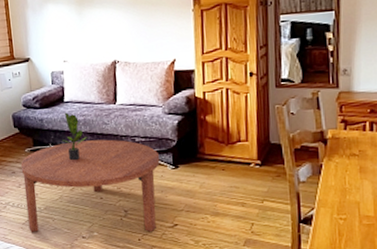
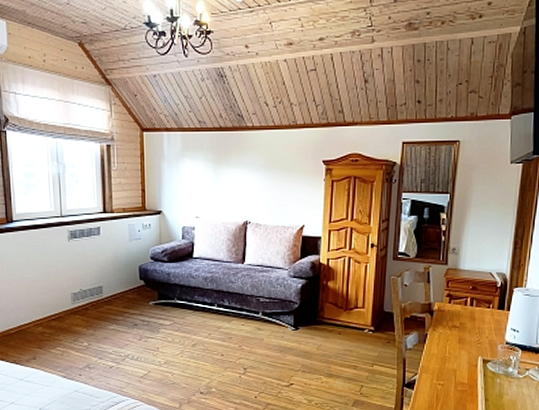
coffee table: present [20,139,160,232] -> none [143,298,282,389]
potted plant: present [62,112,88,161] -> none [188,268,214,317]

